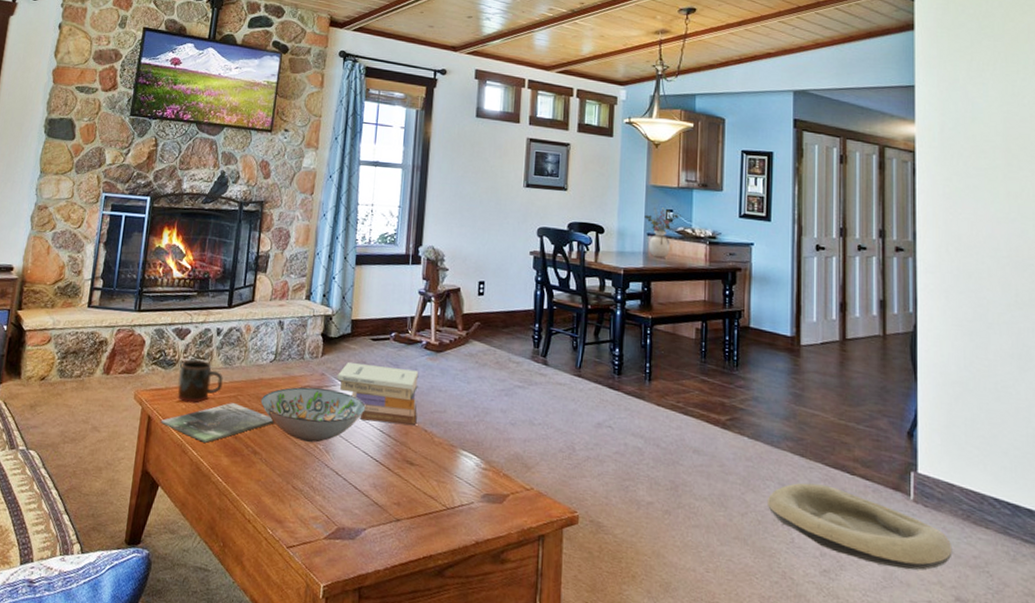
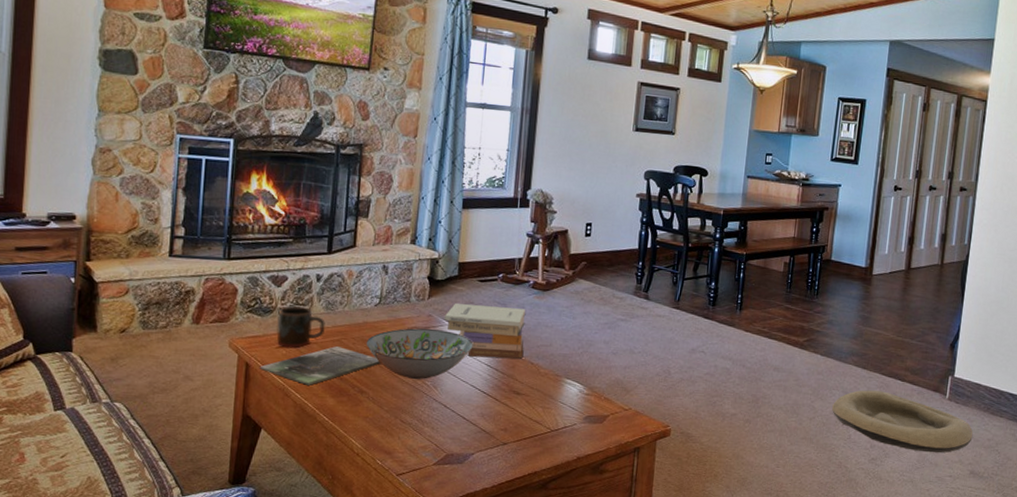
bouquet: present [644,207,682,259] -> none [745,151,780,200]

